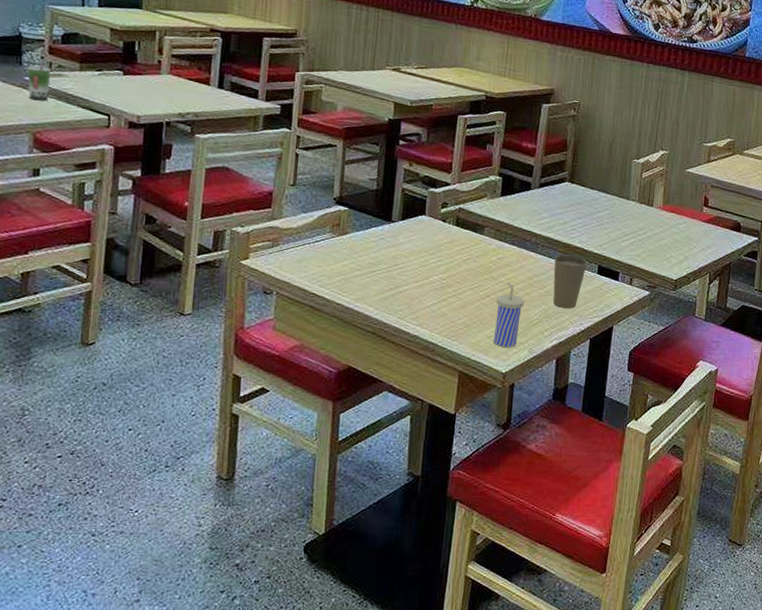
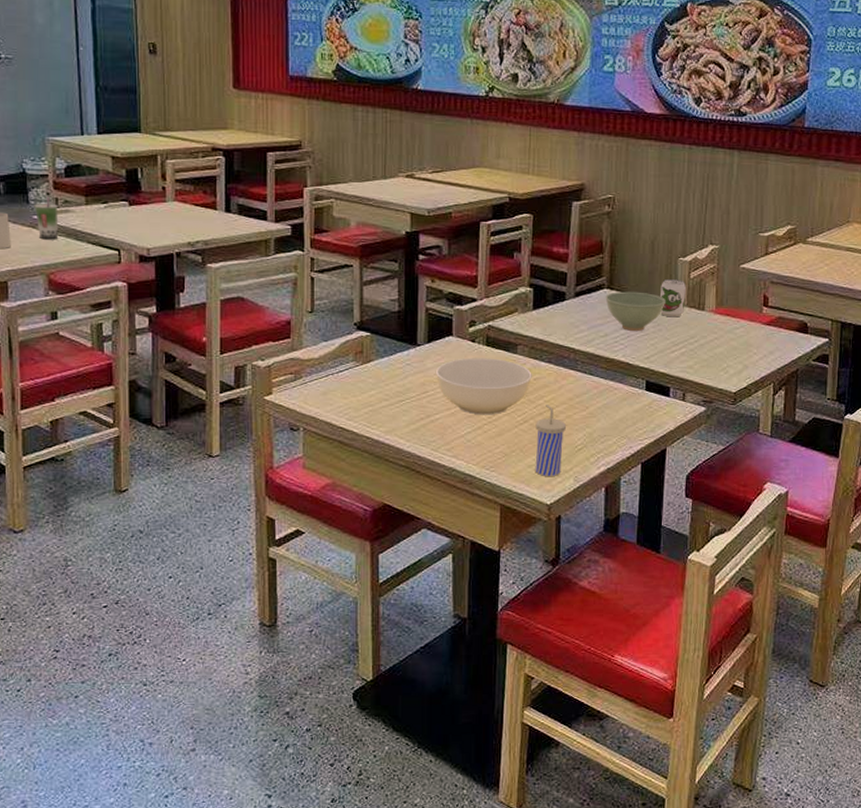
bowl: none [407,236,496,289] -> present [435,358,532,415]
cup: present [553,254,588,308] -> none [596,371,634,430]
bowl: none [566,185,619,221] -> present [605,291,665,331]
soda can: none [614,177,639,211] -> present [660,279,687,318]

